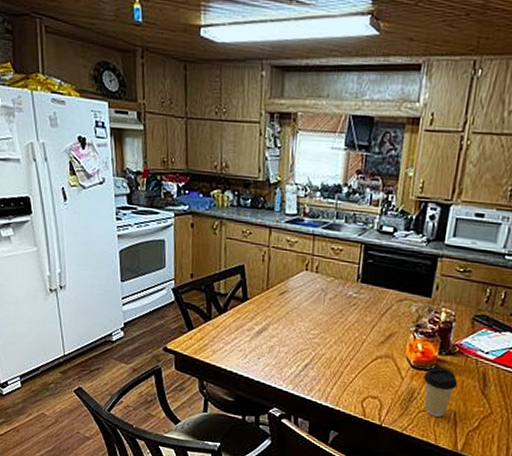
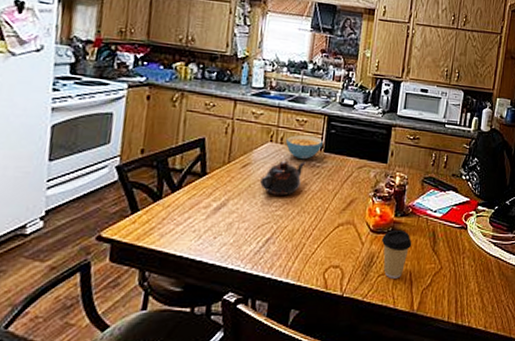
teapot: none [297,289,342,325] -> present [260,160,306,197]
cereal bowl: none [321,264,360,290] -> present [285,135,323,160]

